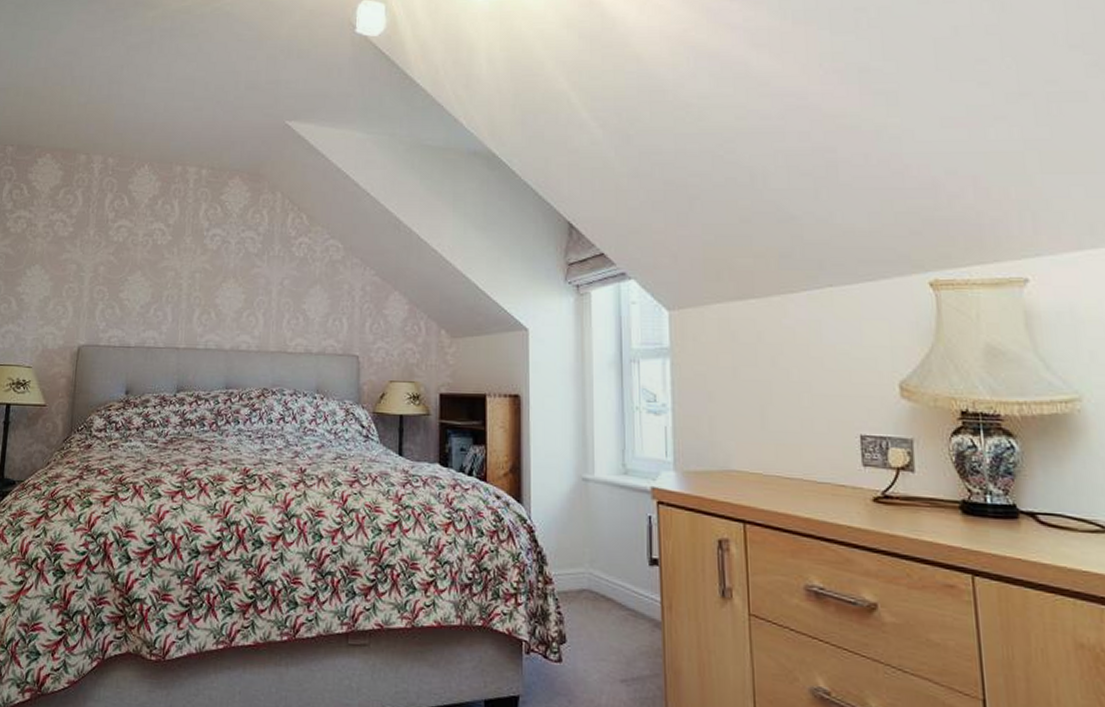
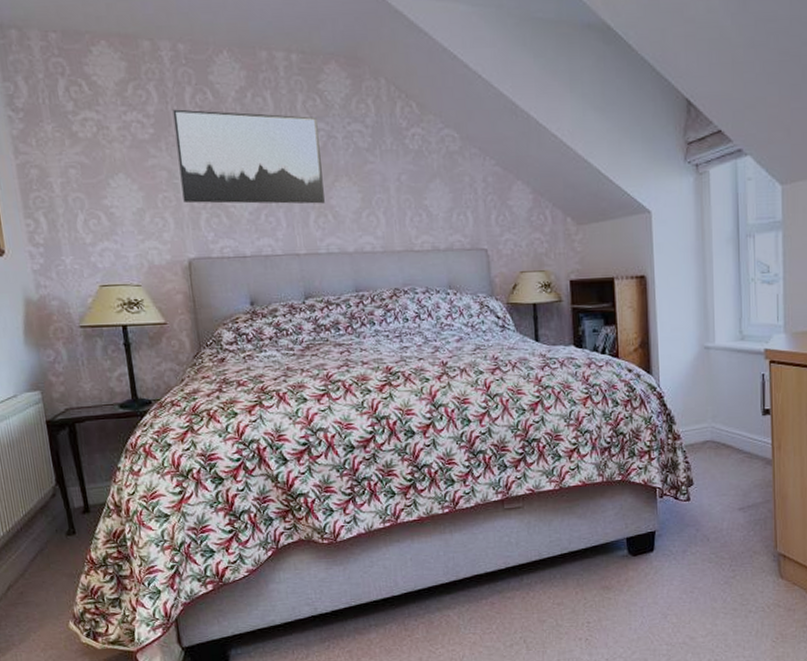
wall art: none [85,212,215,302] -> present [172,109,325,204]

